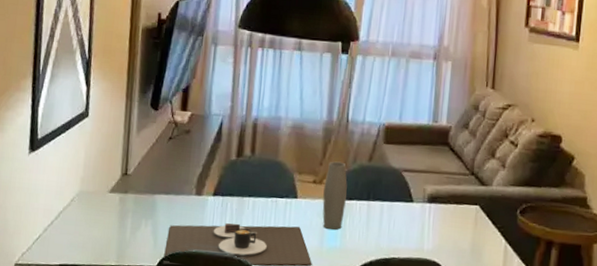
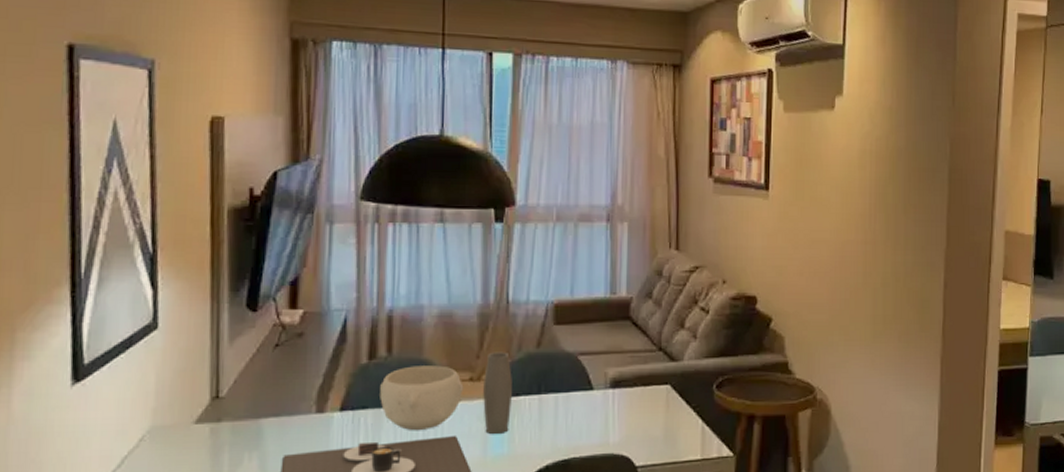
bowl: none [243,166,309,219] -> present [380,365,464,431]

